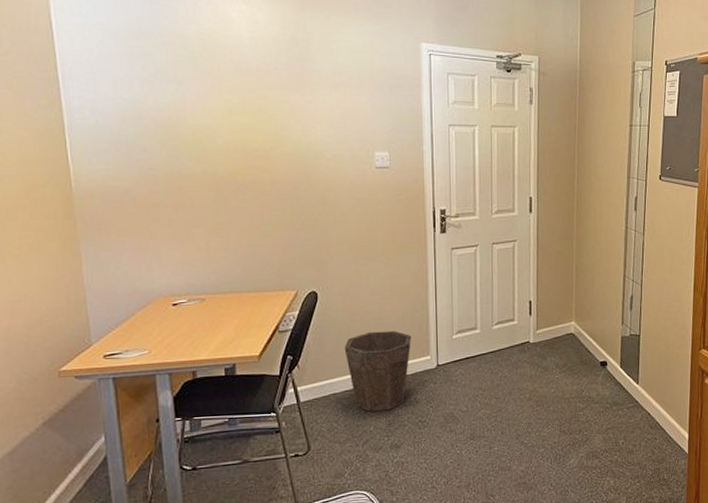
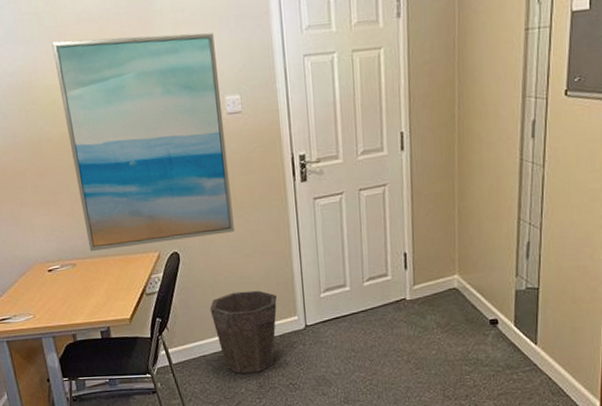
wall art: none [205,85,375,288] -> present [52,32,234,252]

